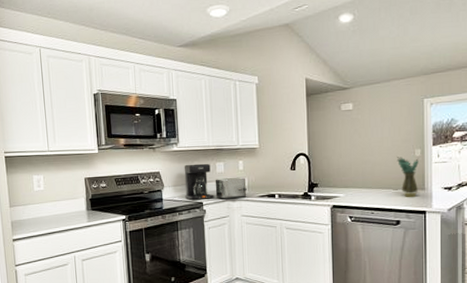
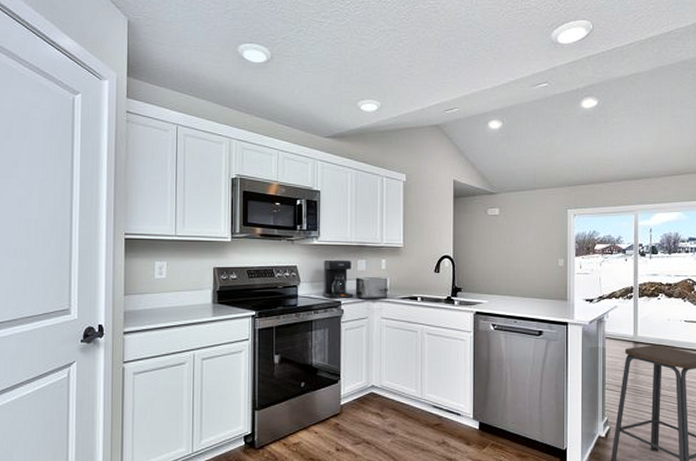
vase: present [396,157,419,198] -> none [540,265,562,308]

